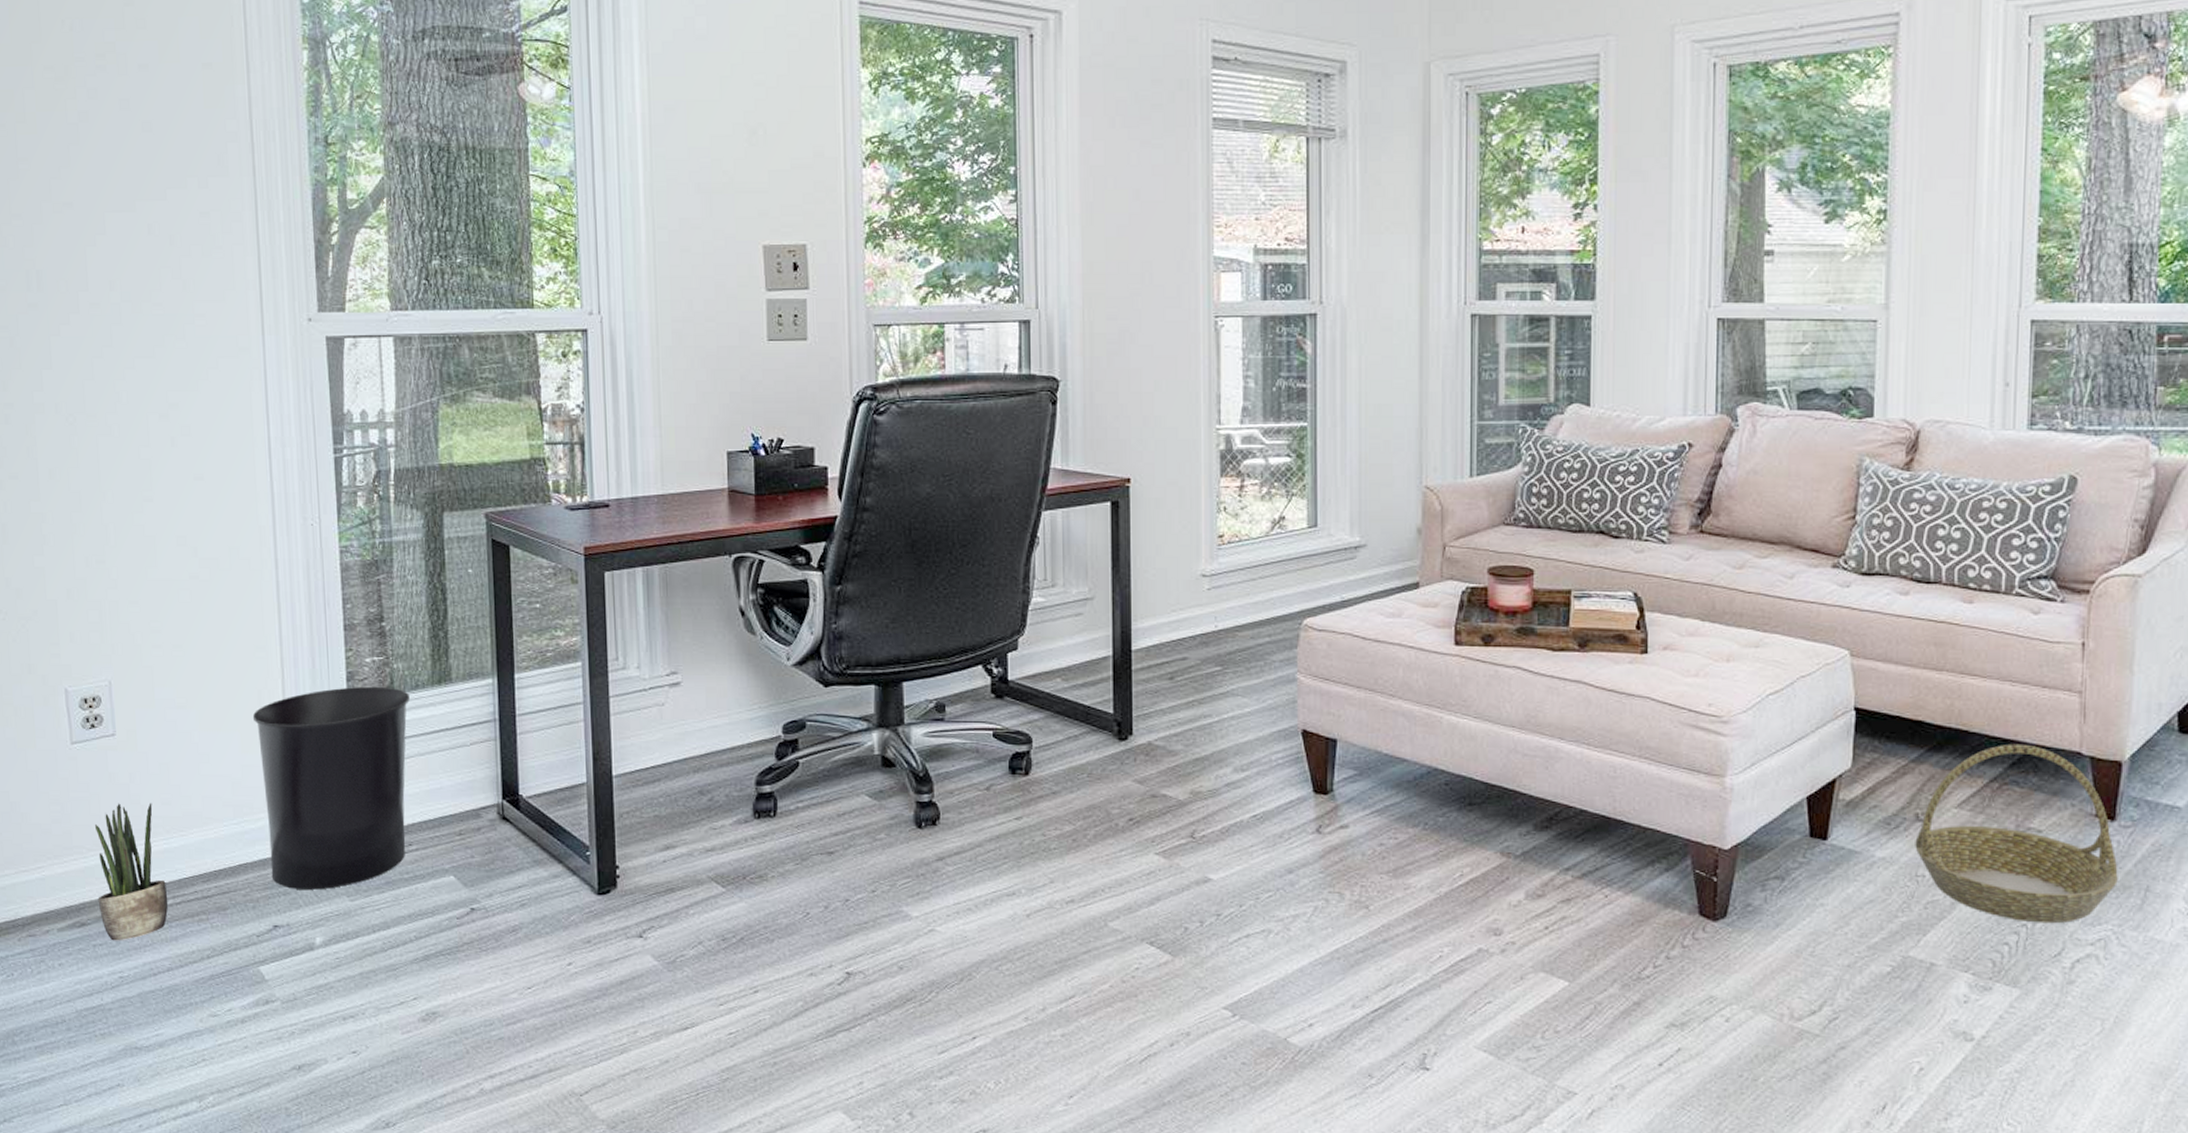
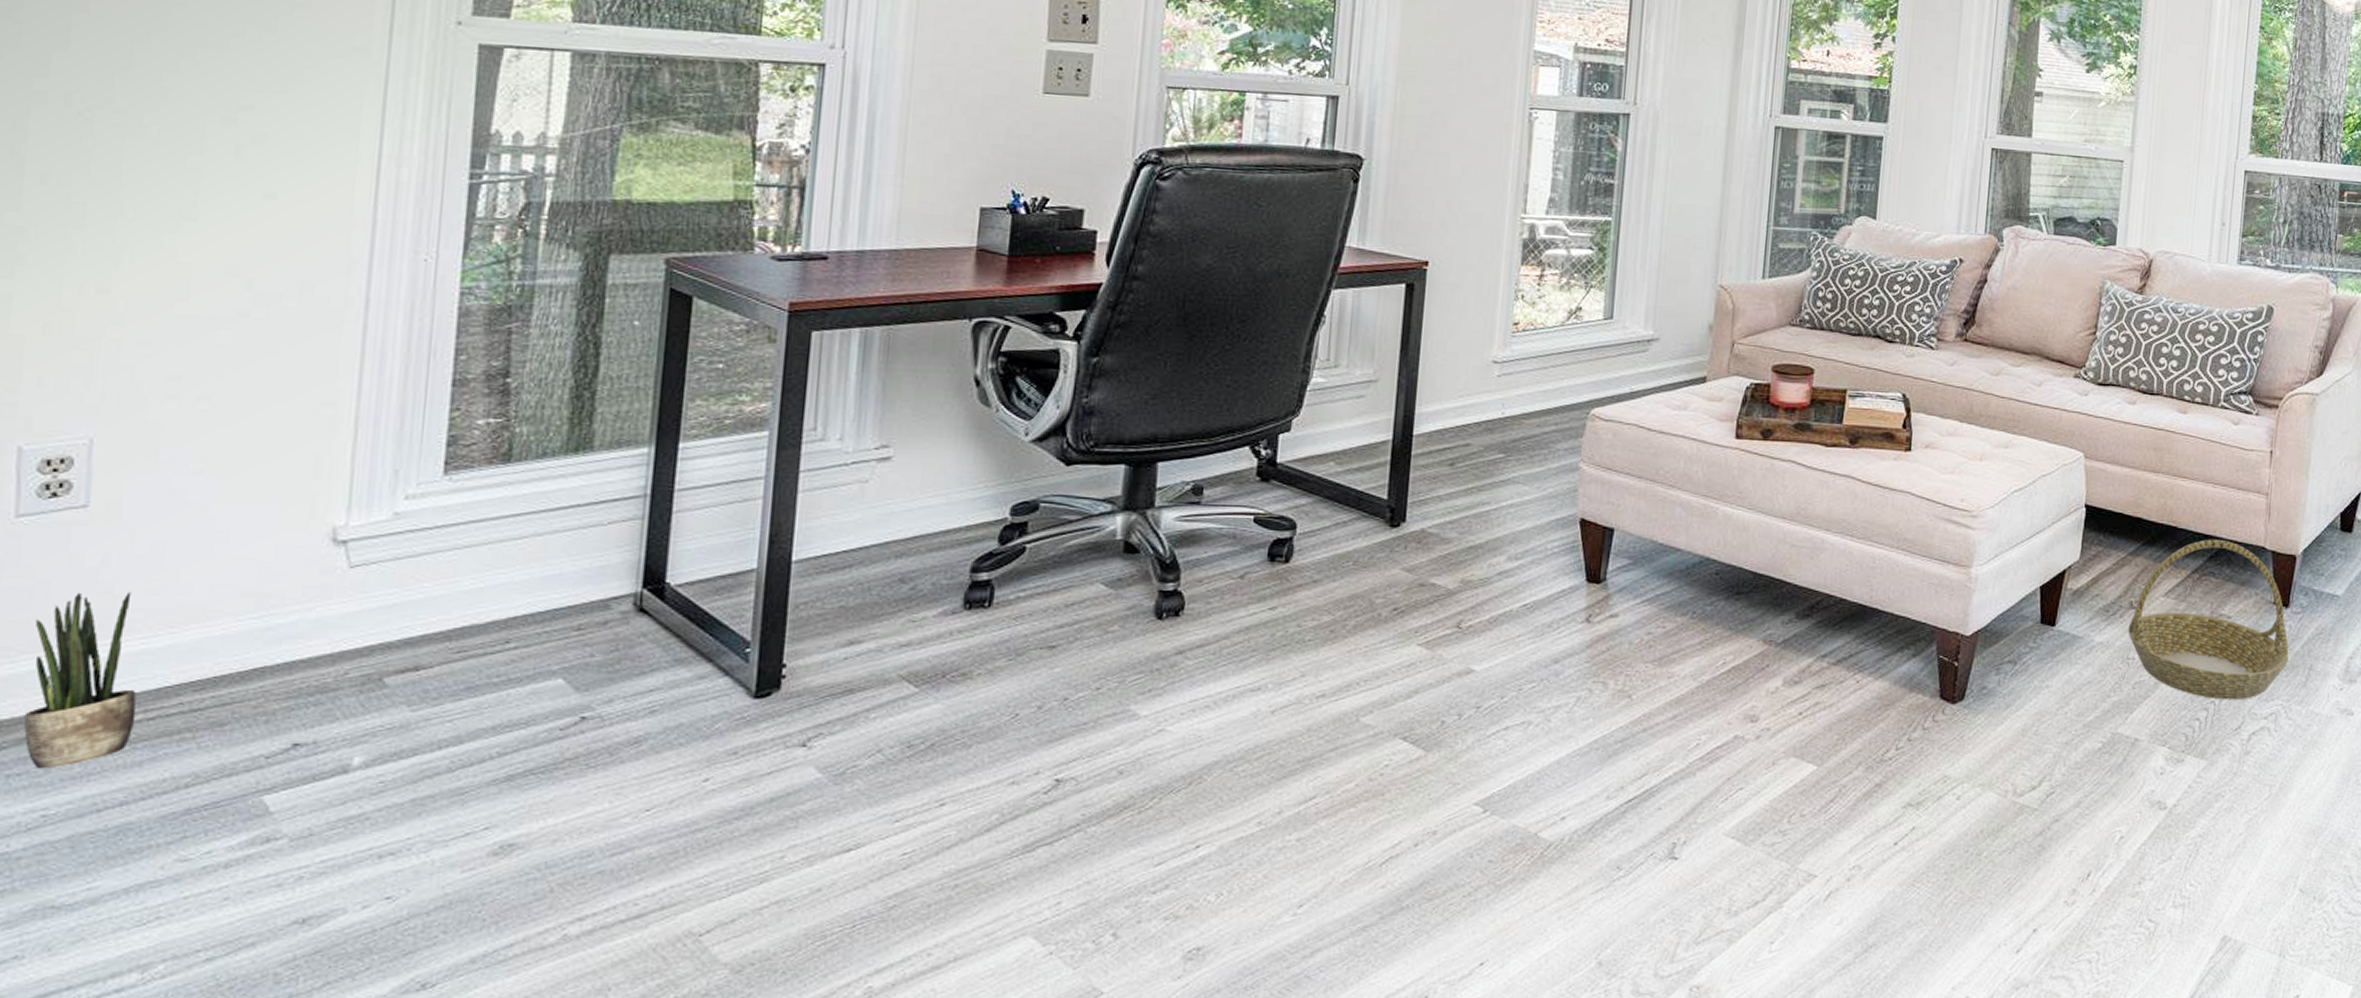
waste bin: present [252,686,410,890] -> none [299,453,532,698]

